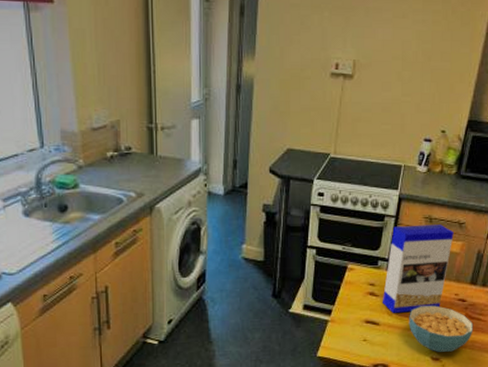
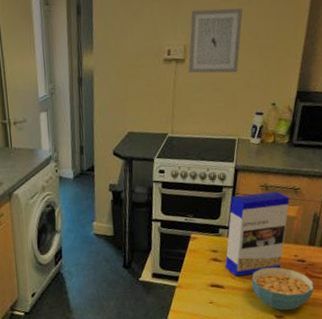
wall art: none [357,24,417,95] -> present [188,8,243,74]

